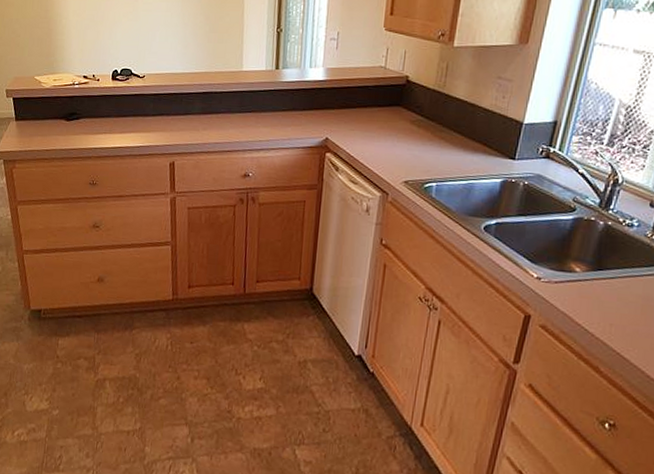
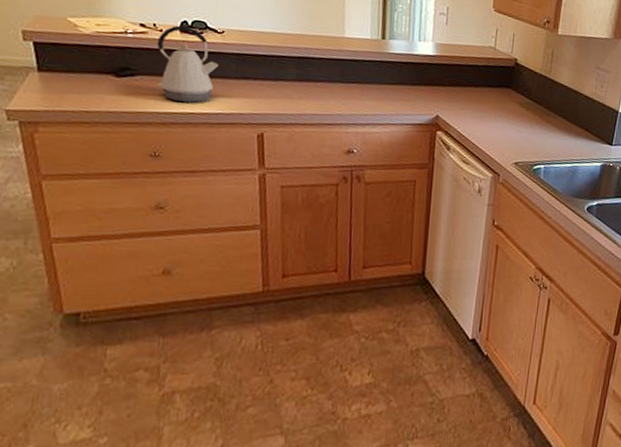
kettle: none [94,74,140,139] -> present [156,25,218,103]

